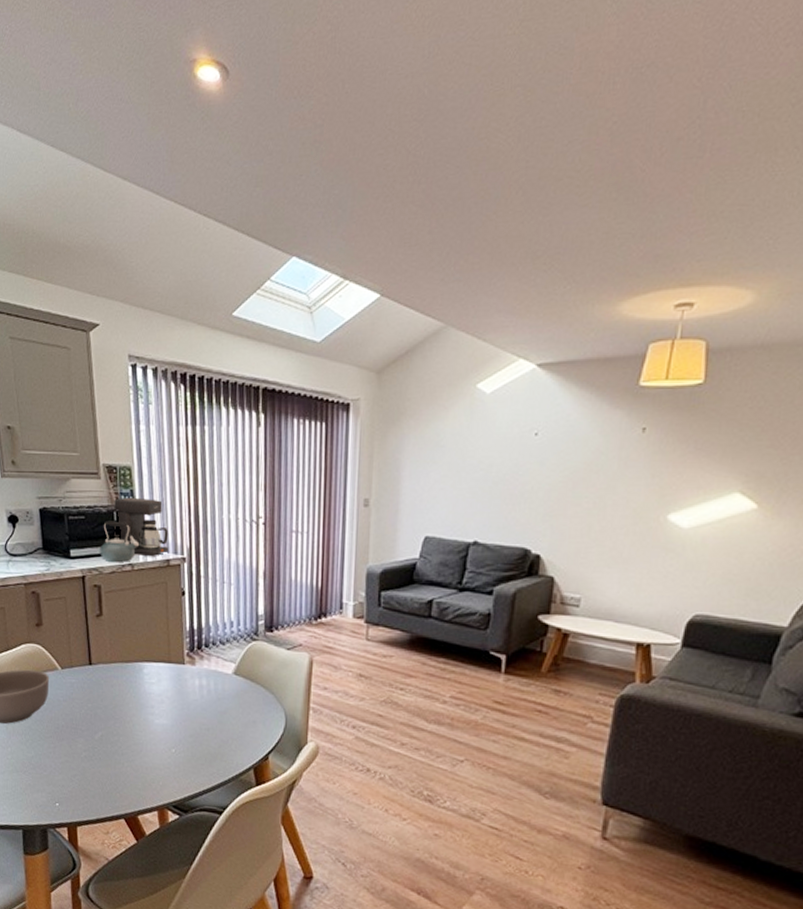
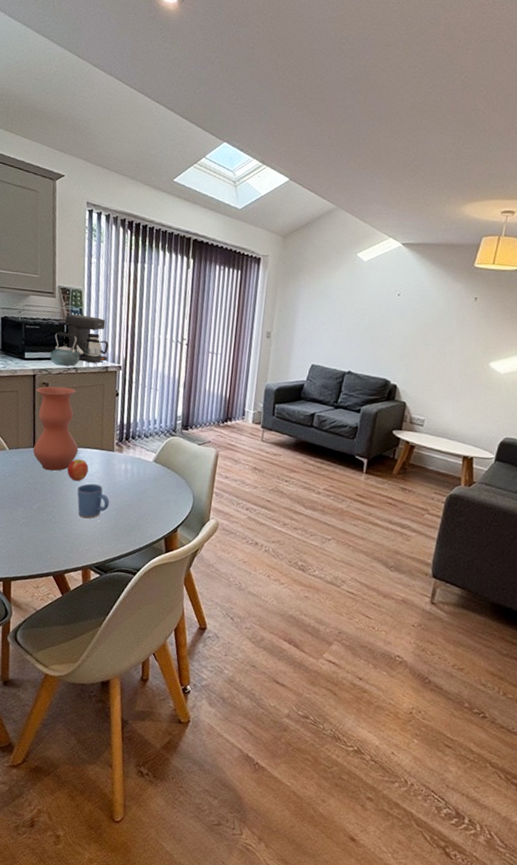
vase: none [86,588,142,692] -> present [32,386,79,471]
fruit: none [131,675,156,704] -> present [67,459,89,482]
mug: none [144,705,184,748] -> present [77,483,109,519]

